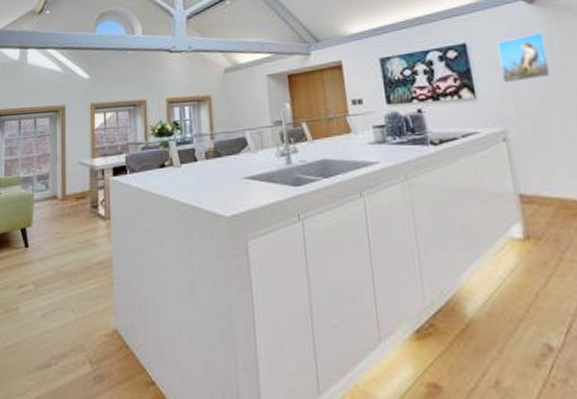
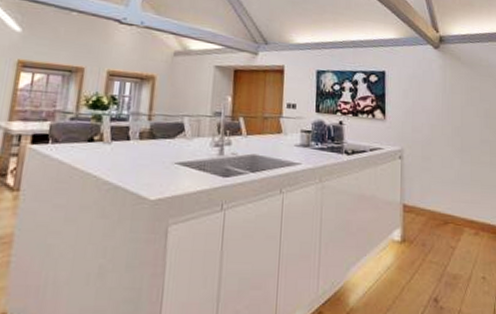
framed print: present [497,31,551,84] -> none [407,73,442,112]

